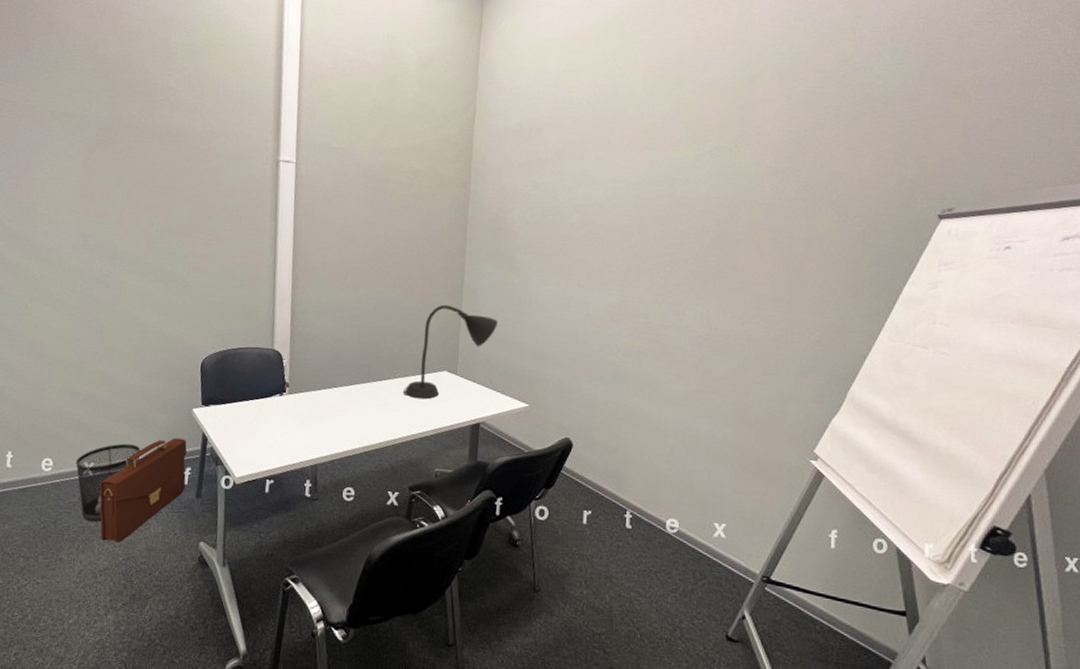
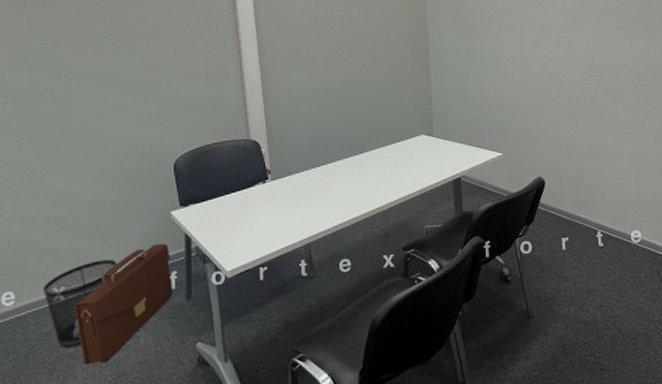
desk lamp: present [402,304,498,399] -> none [385,73,465,165]

